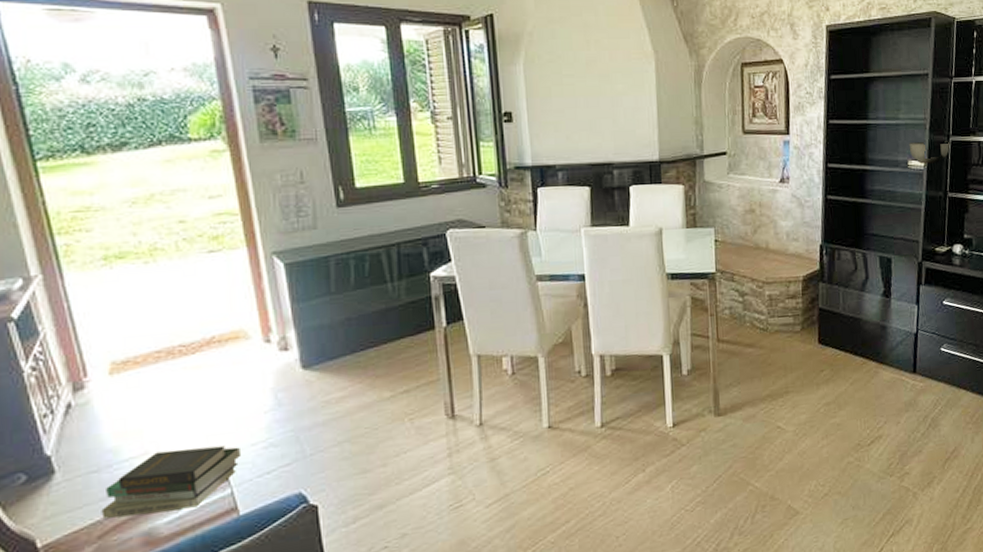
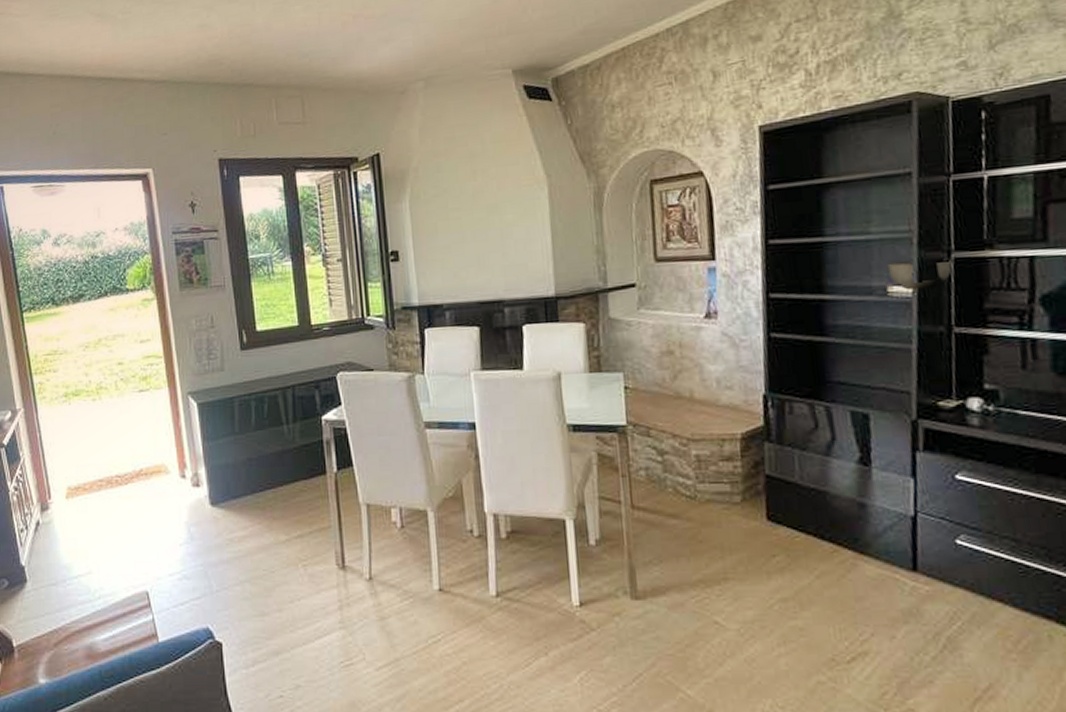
books: present [101,445,240,519] -> none [57,572,160,630]

